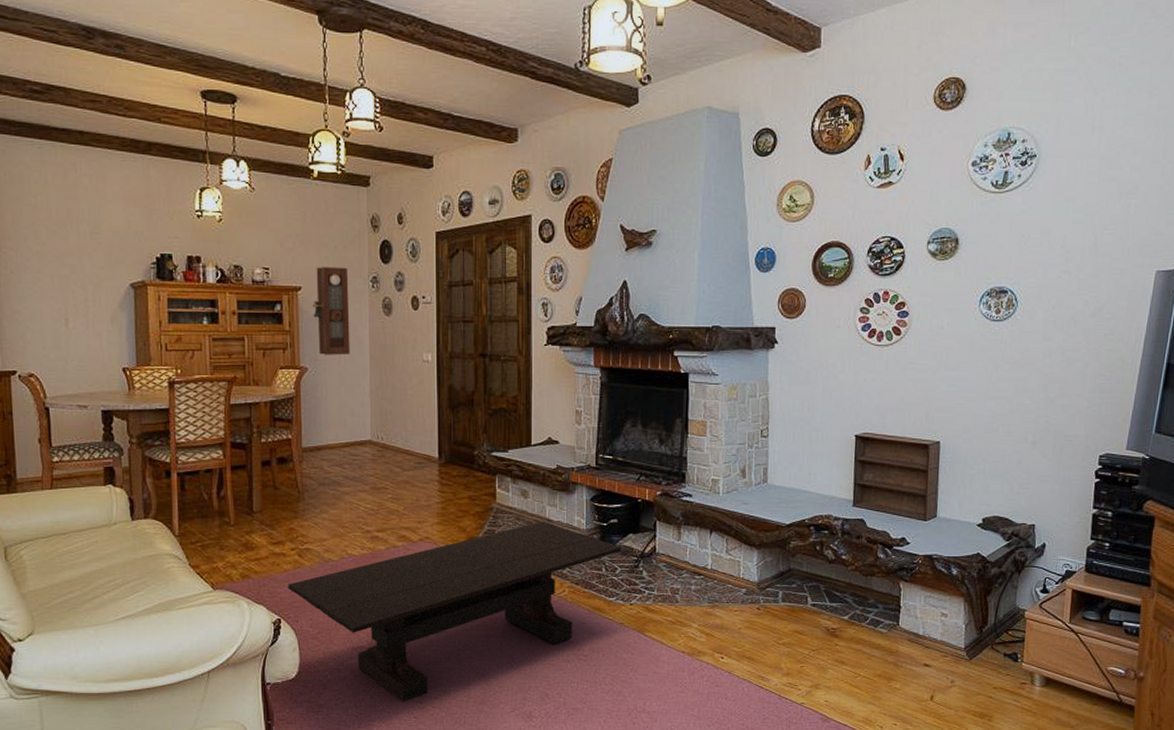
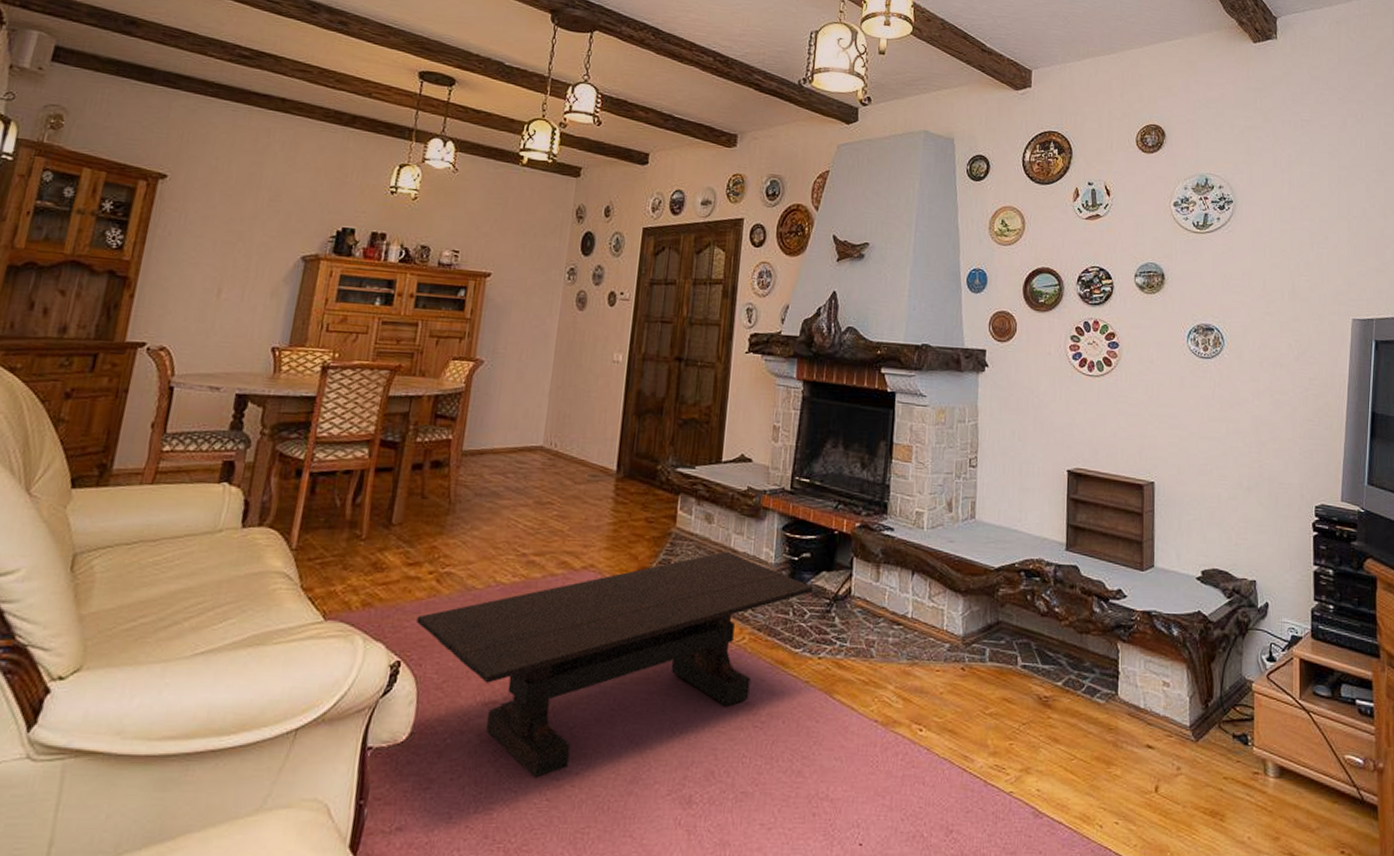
pendulum clock: present [313,267,350,355] -> none [499,254,544,350]

